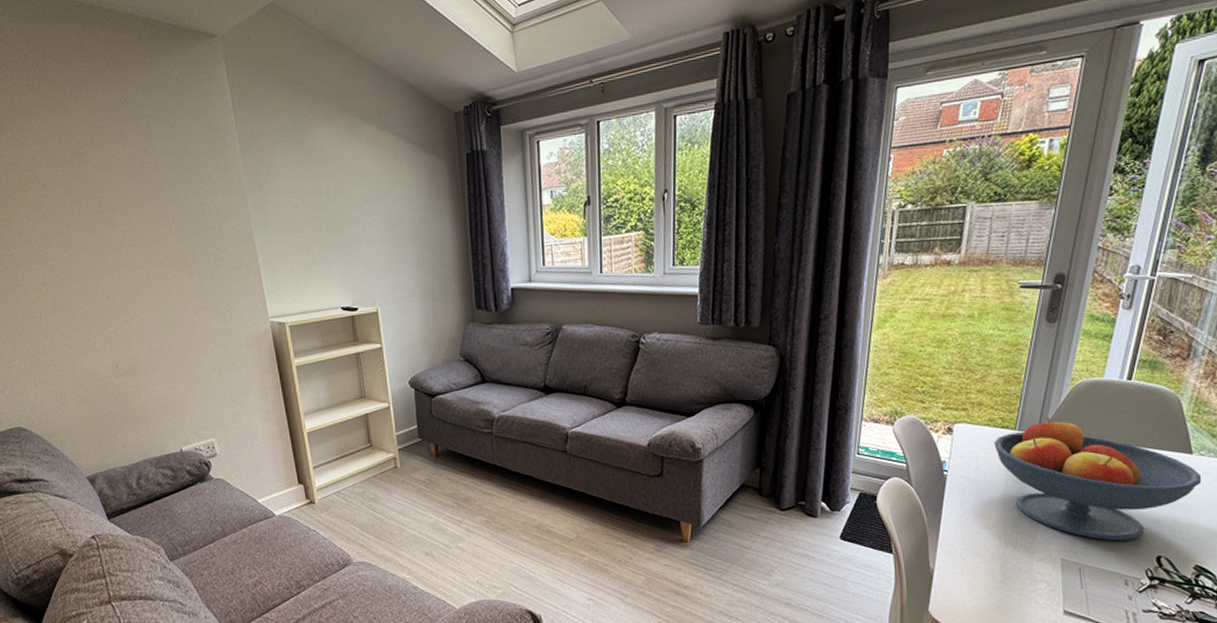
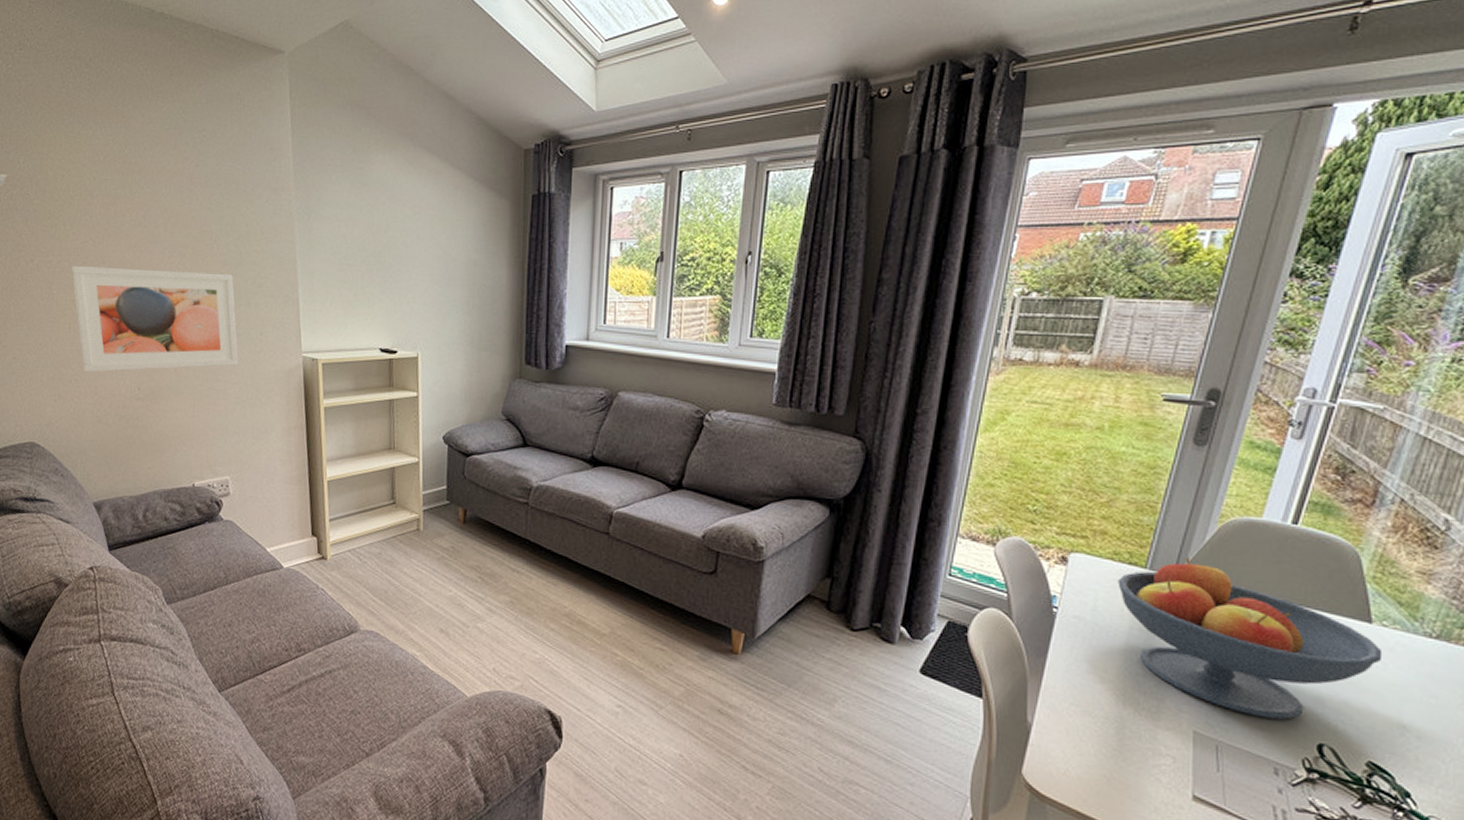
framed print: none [34,251,210,356] -> present [71,265,239,372]

